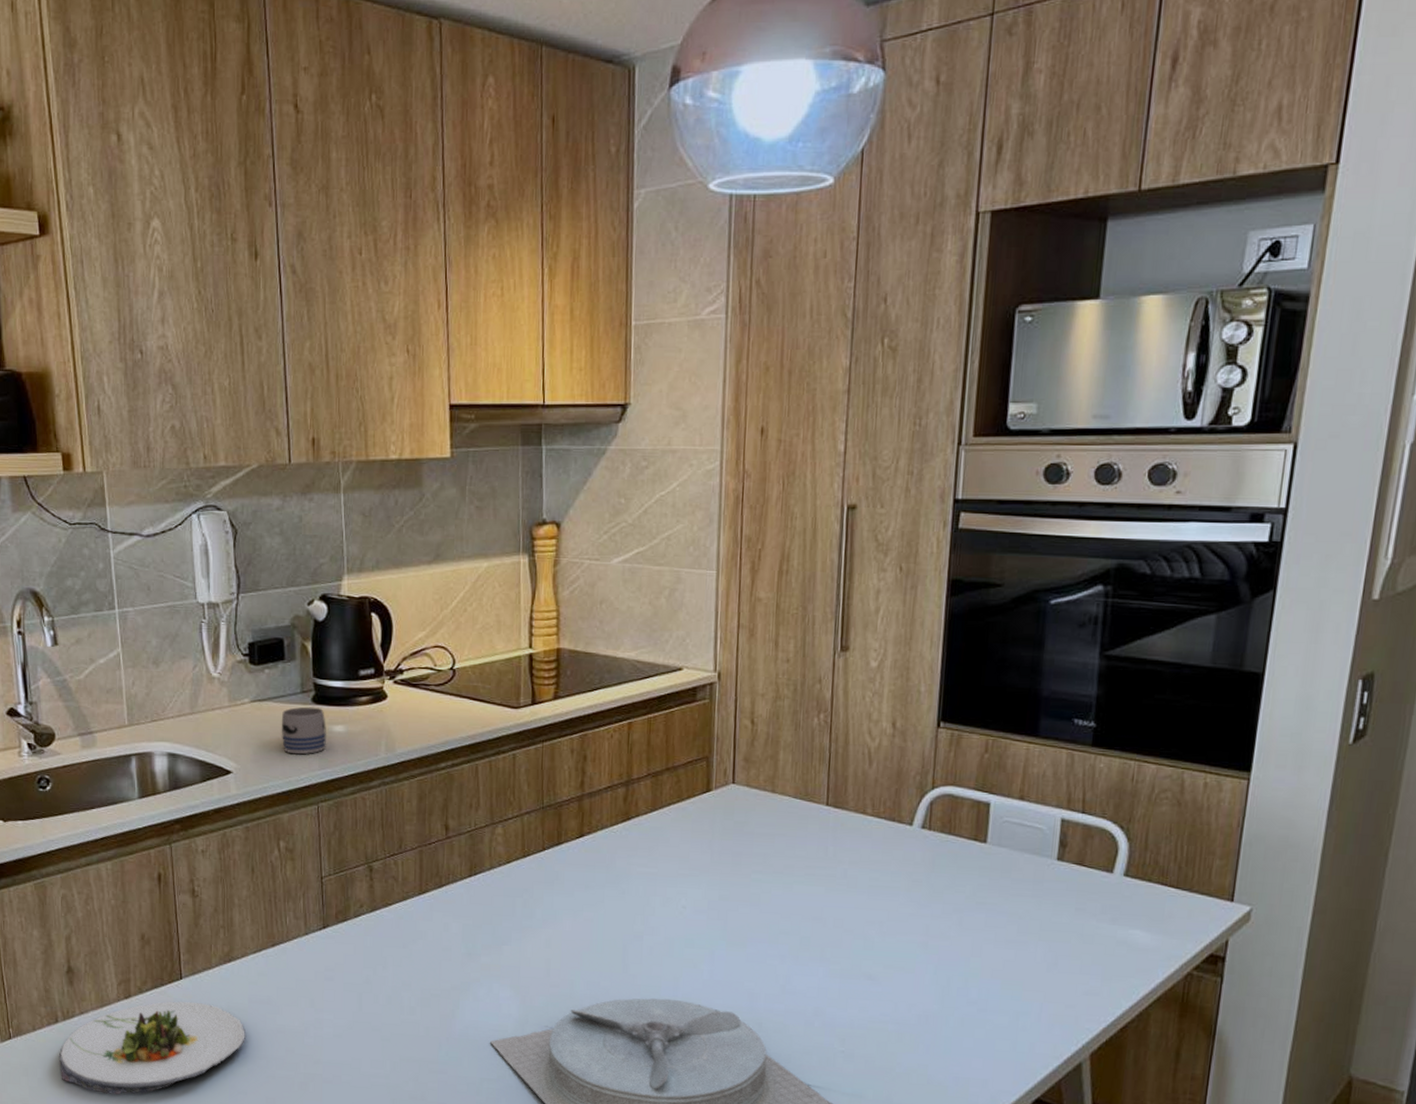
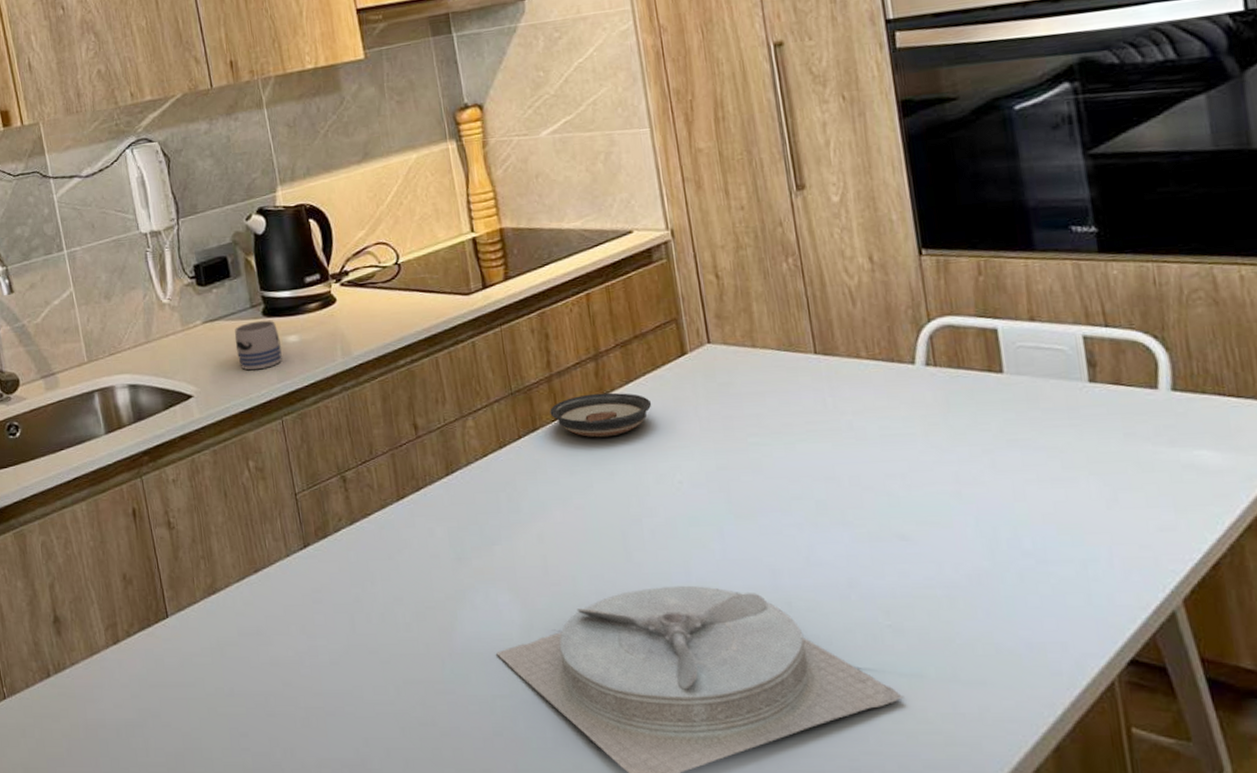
salad plate: present [59,1001,245,1095] -> none [55,641,240,749]
saucer: none [576,816,671,859] -> present [550,392,652,438]

